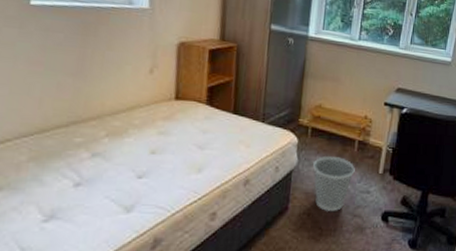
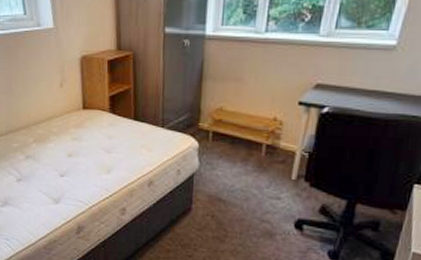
wastebasket: present [313,156,355,211] -> none [216,161,263,215]

